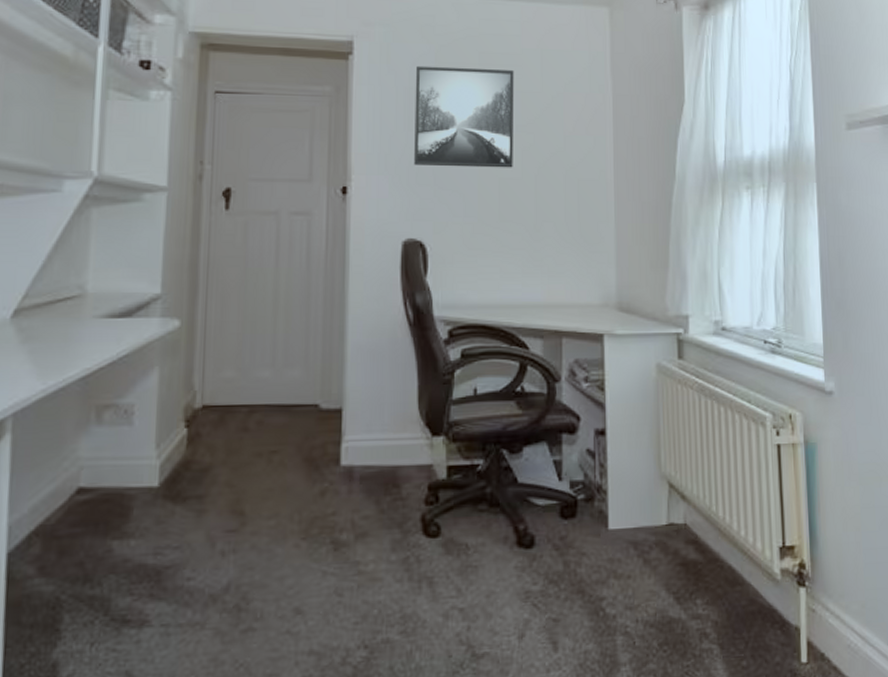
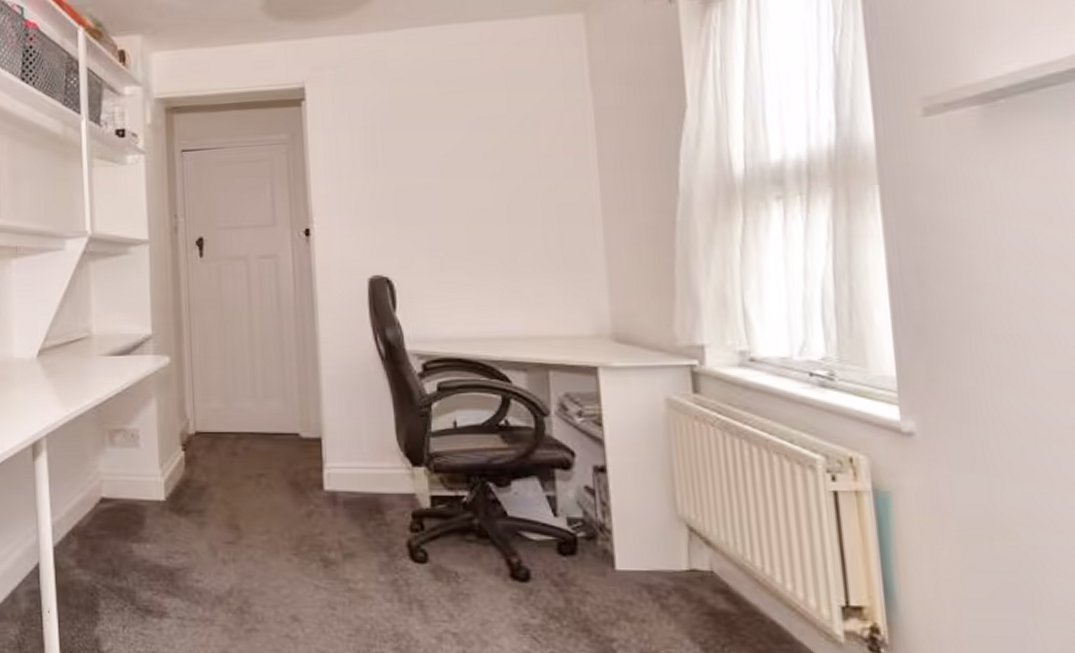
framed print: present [414,65,514,168] -> none [369,96,481,203]

